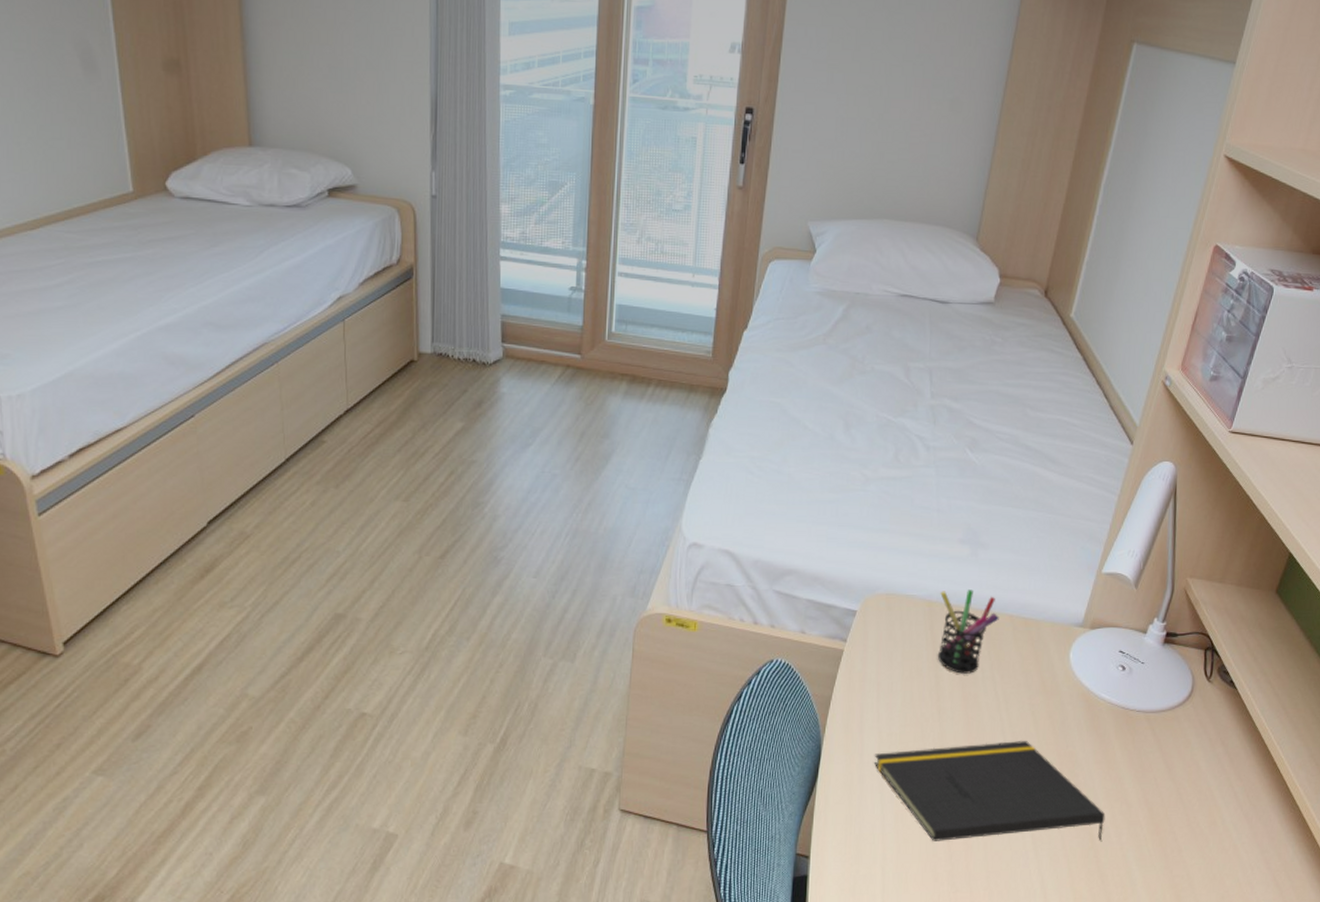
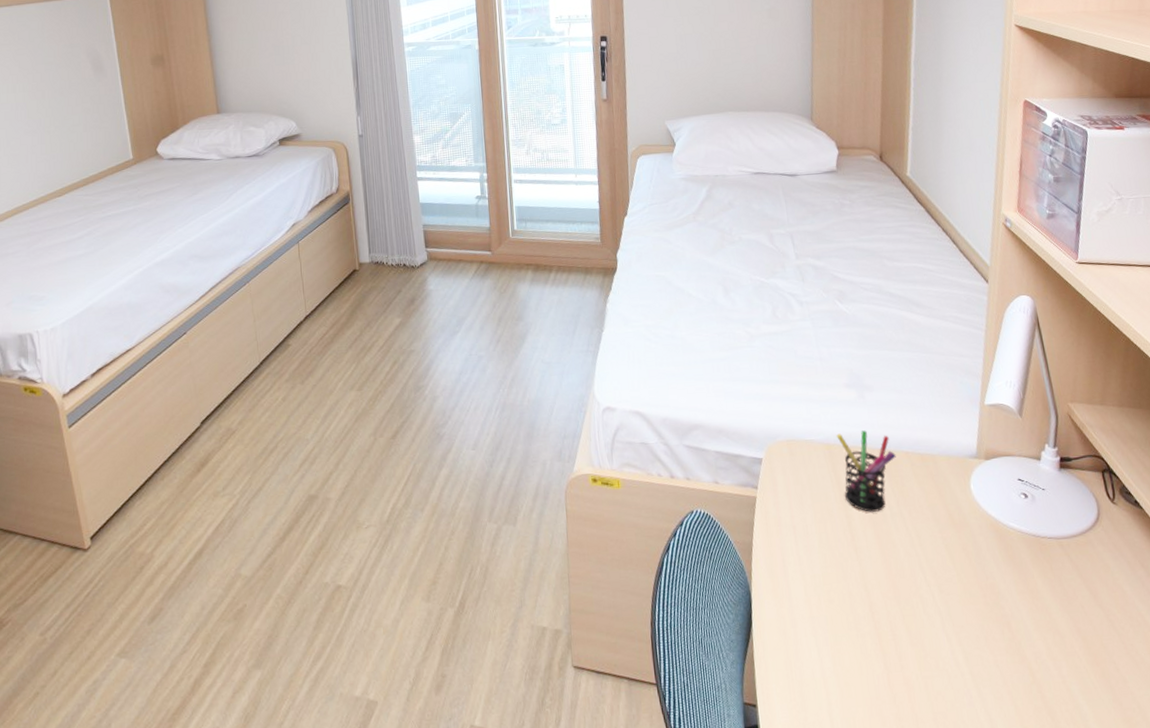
notepad: present [873,741,1106,842] -> none [801,575,1043,684]

